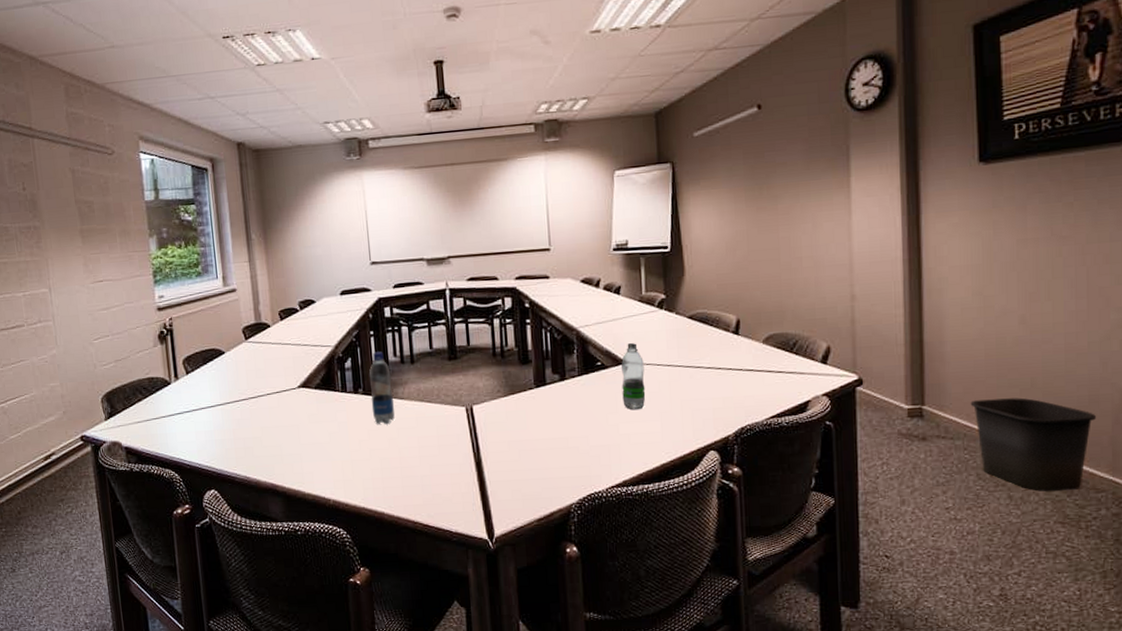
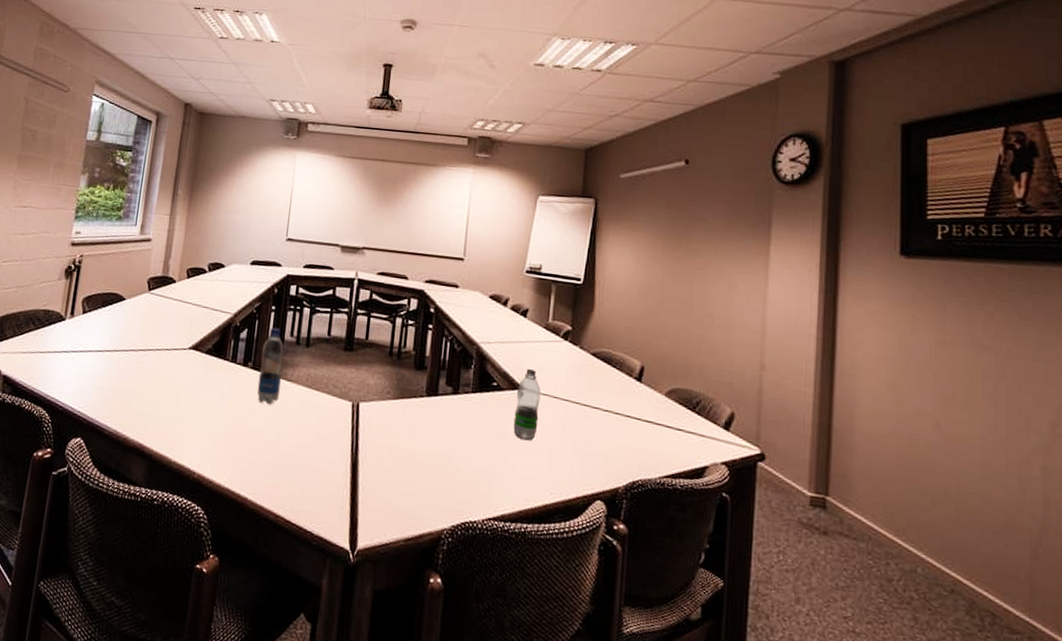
waste bin: present [970,397,1096,491] -> none [877,501,1012,625]

